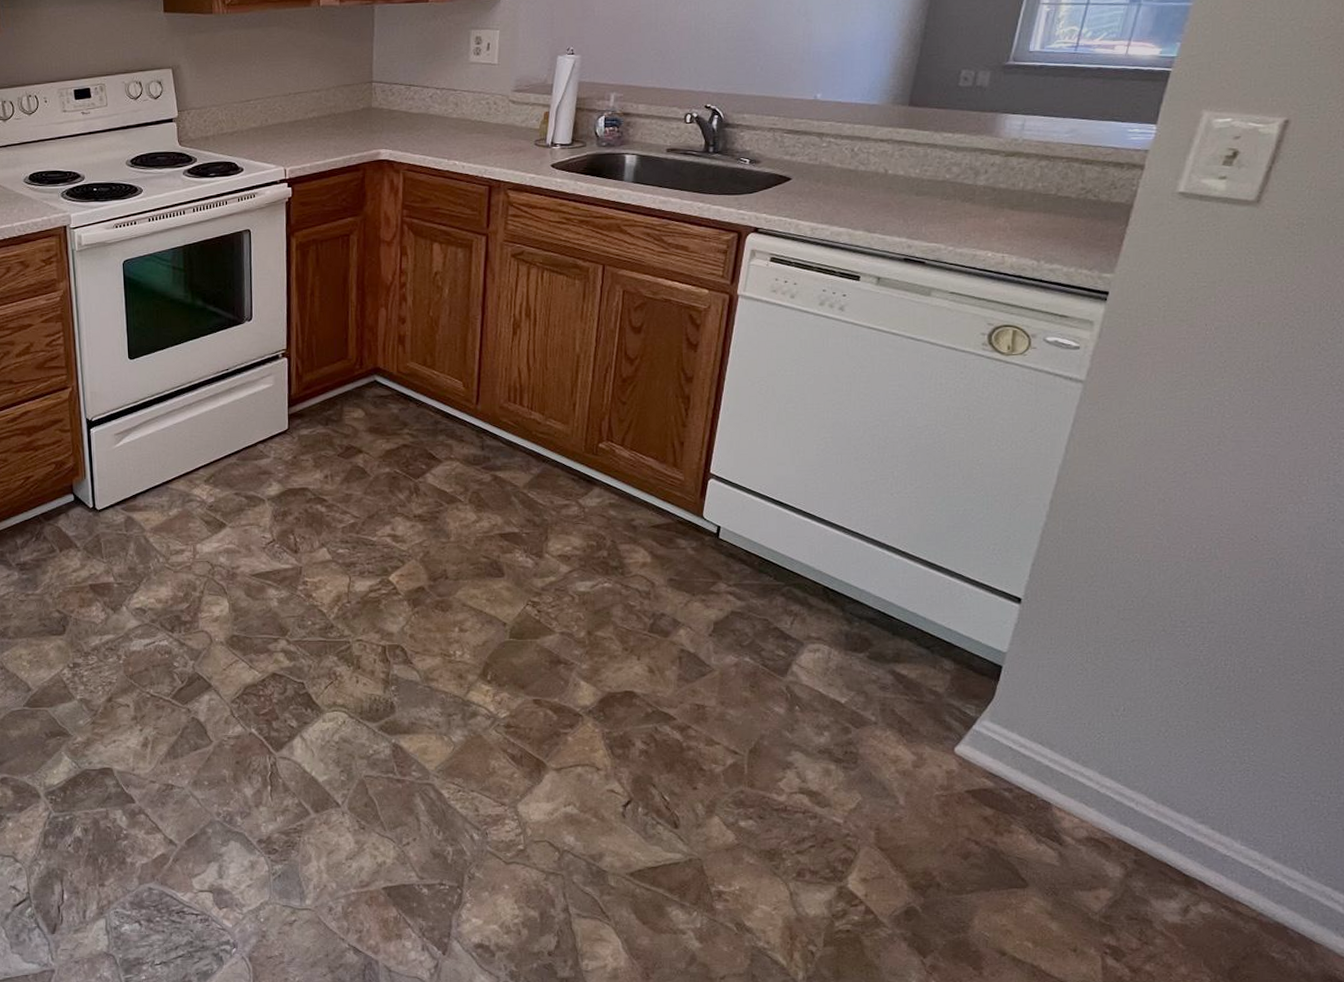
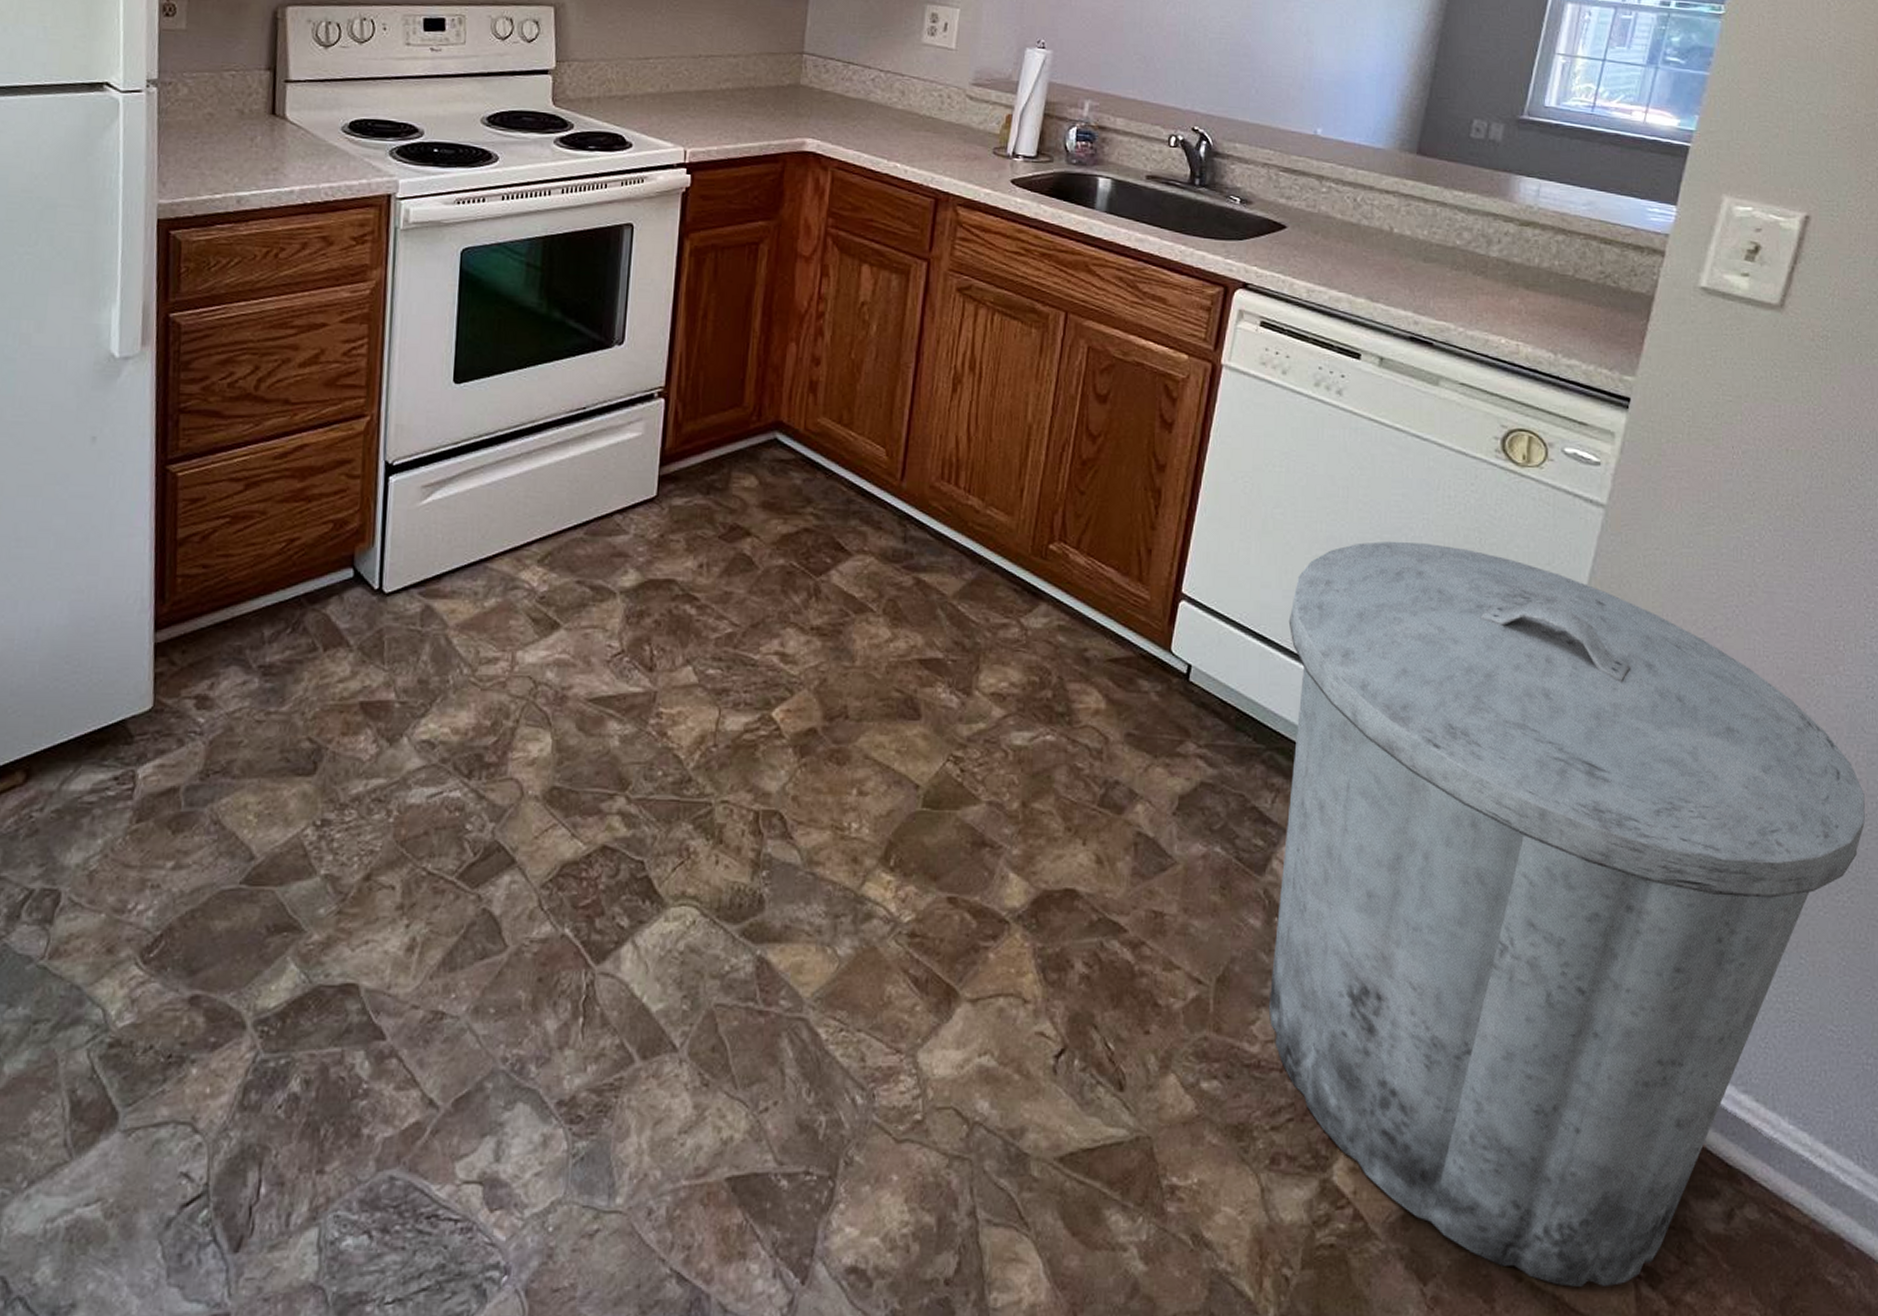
trash can: none [792,422,1323,959] -> present [1268,541,1866,1287]

